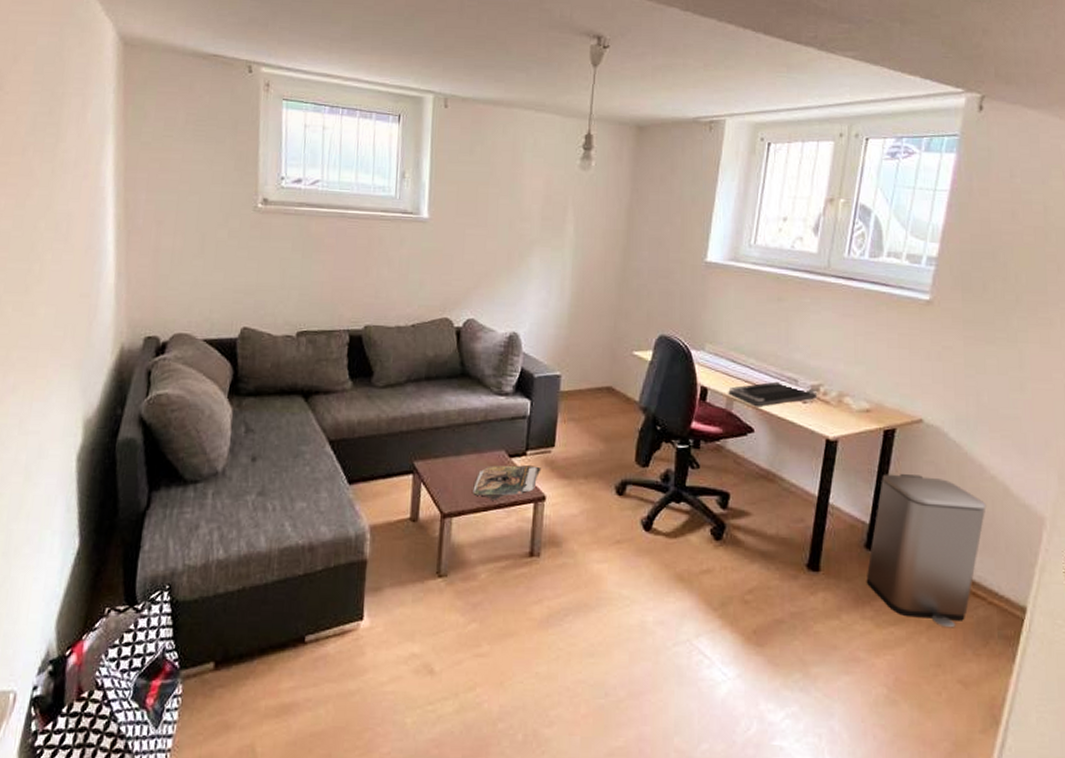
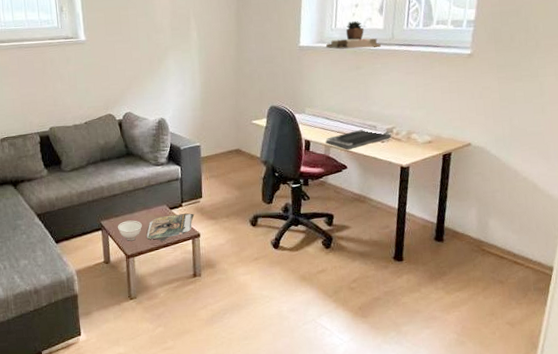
bowl: none [434,465,470,494] -> present [117,220,143,241]
succulent plant: none [739,238,812,276] -> present [325,20,381,50]
pedal bin: present [867,474,986,628] -> none [437,183,521,288]

